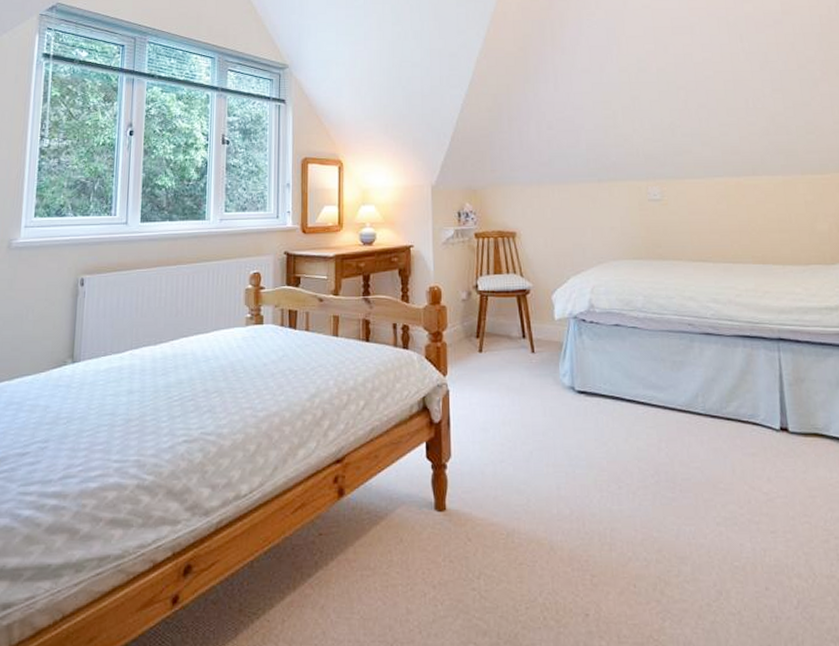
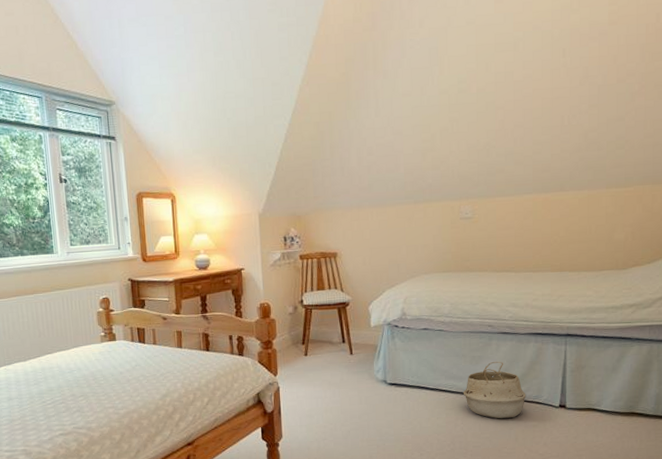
woven basket: none [664,368,740,443] -> present [463,361,526,419]

